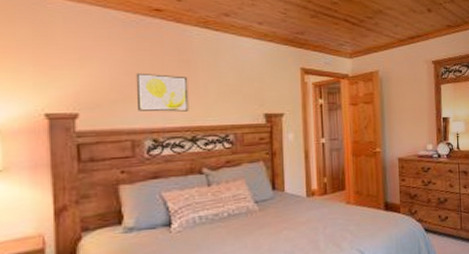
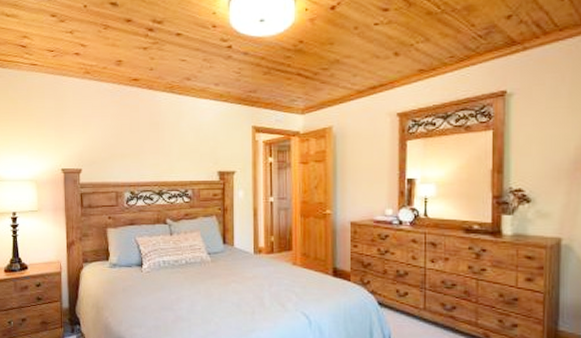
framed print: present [135,72,189,112] -> none [119,135,157,169]

